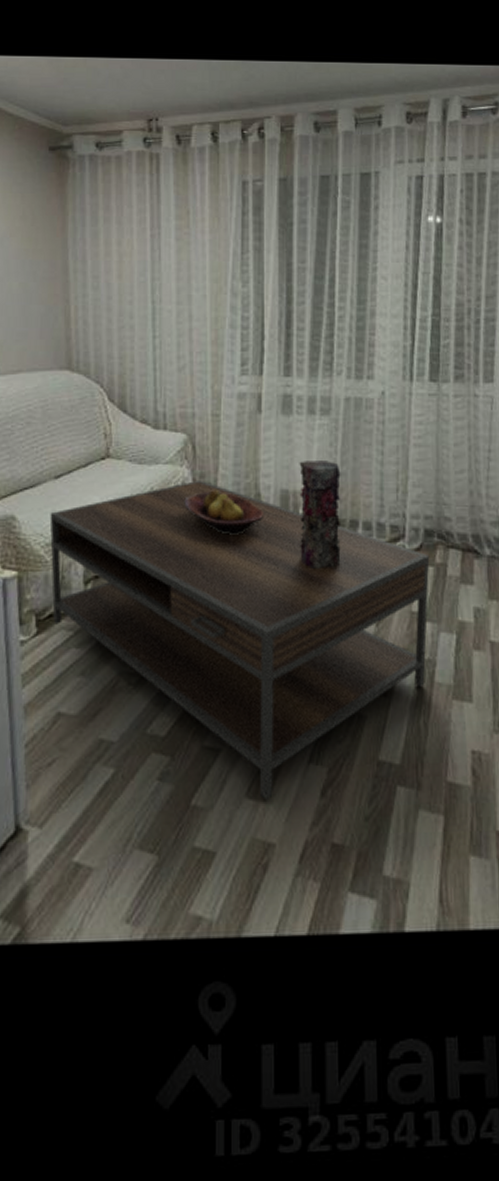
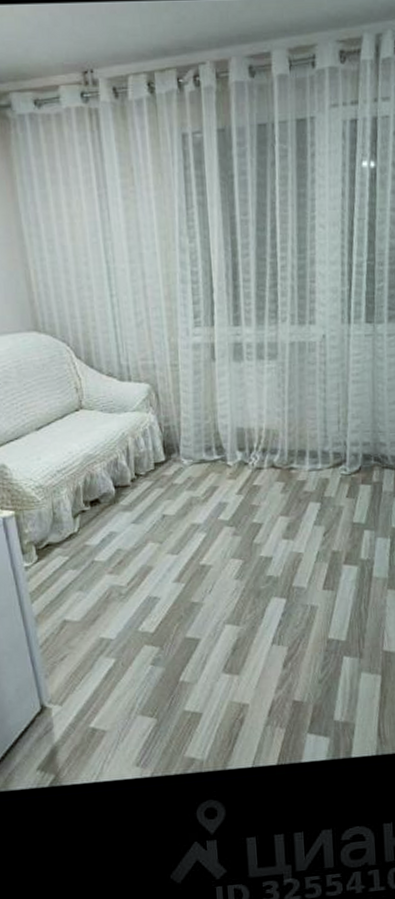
coffee table: present [49,479,430,800] -> none [36,423,368,673]
fruit bowl: present [184,488,265,535] -> none [152,430,224,469]
vase: present [299,461,342,569] -> none [251,400,292,493]

